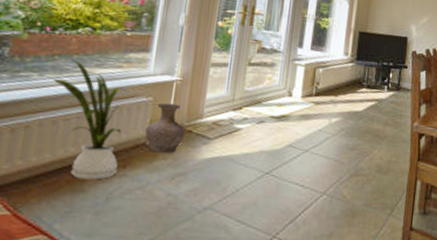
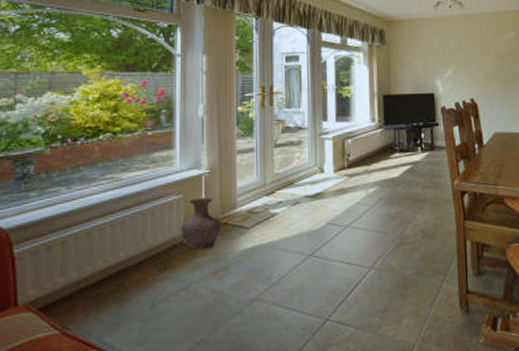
house plant: present [53,59,135,180] -> none [81,168,164,288]

